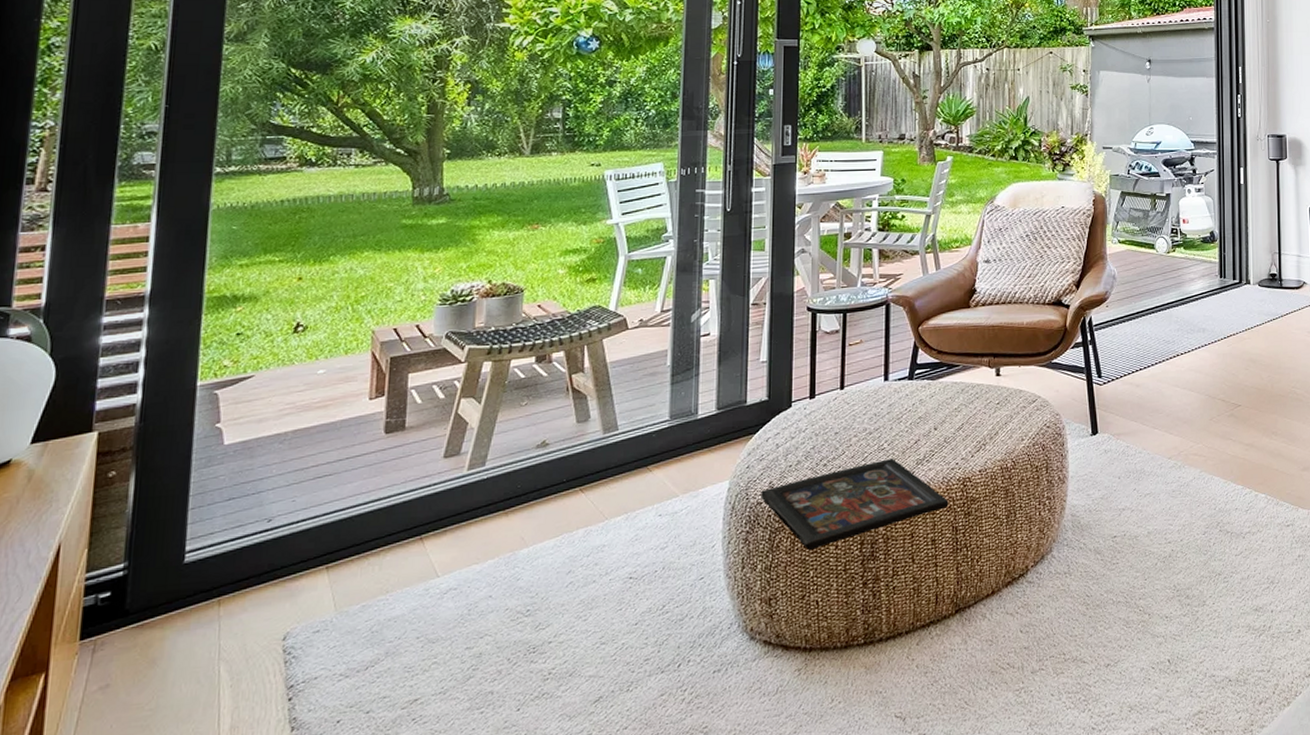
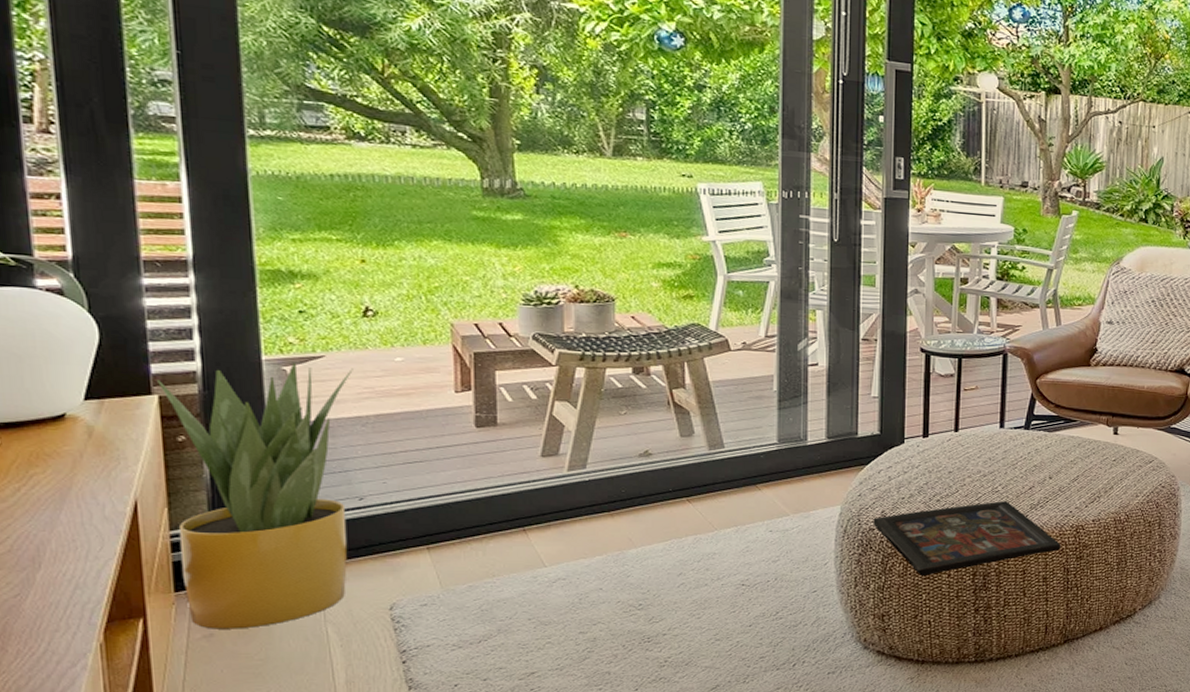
planter: none [90,385,278,679] -> present [156,363,353,629]

